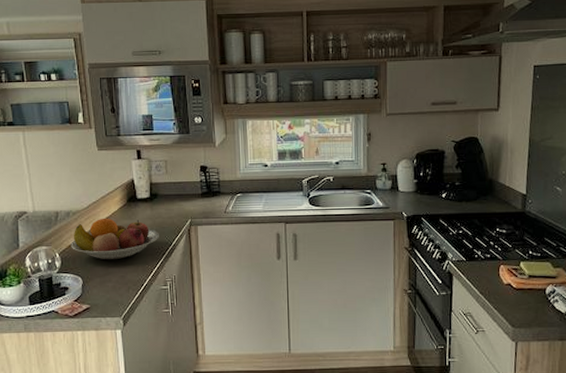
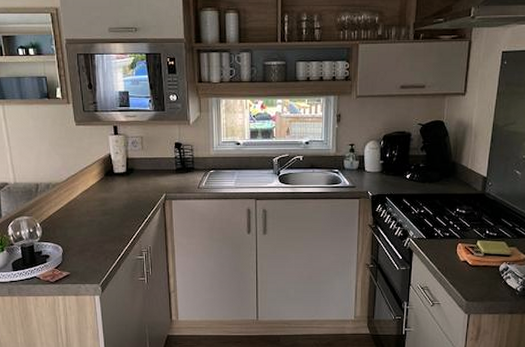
fruit bowl: present [71,218,159,260] -> none [51,190,135,231]

